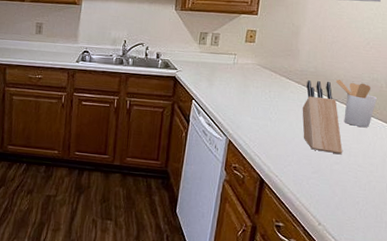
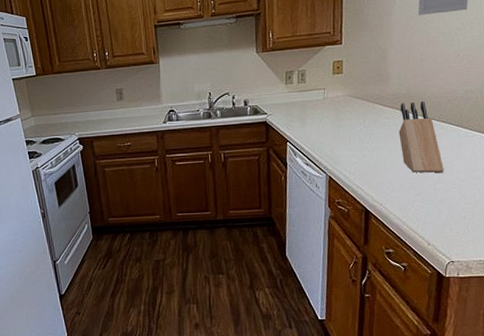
utensil holder: present [335,79,377,128] -> none [429,97,473,142]

